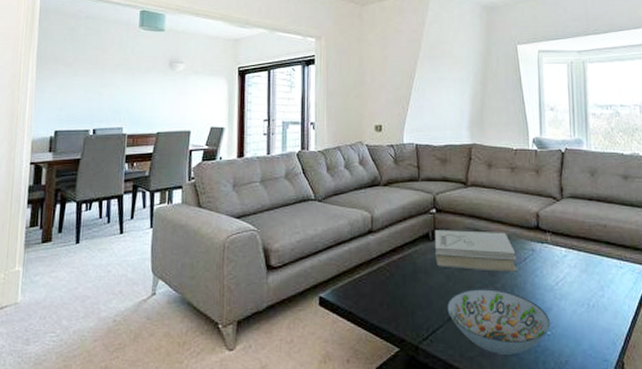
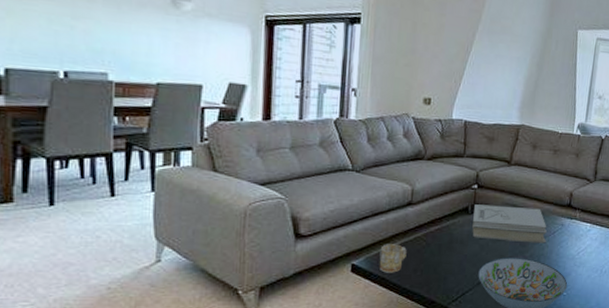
mug: none [345,275,371,307] -> present [379,244,407,273]

